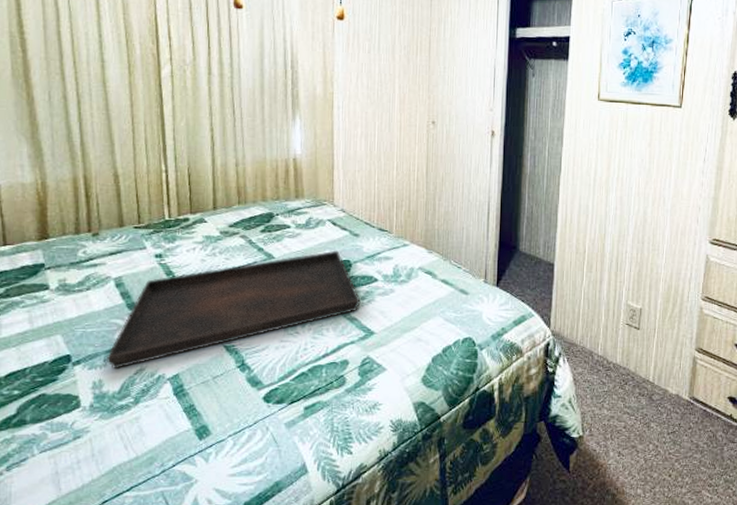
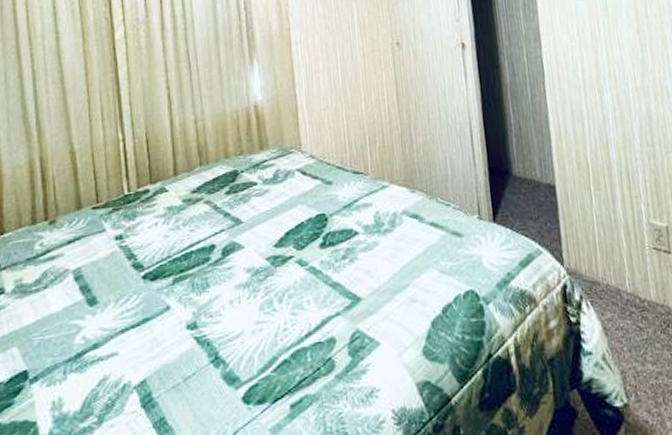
serving tray: present [105,250,361,368] -> none [65,203,342,382]

